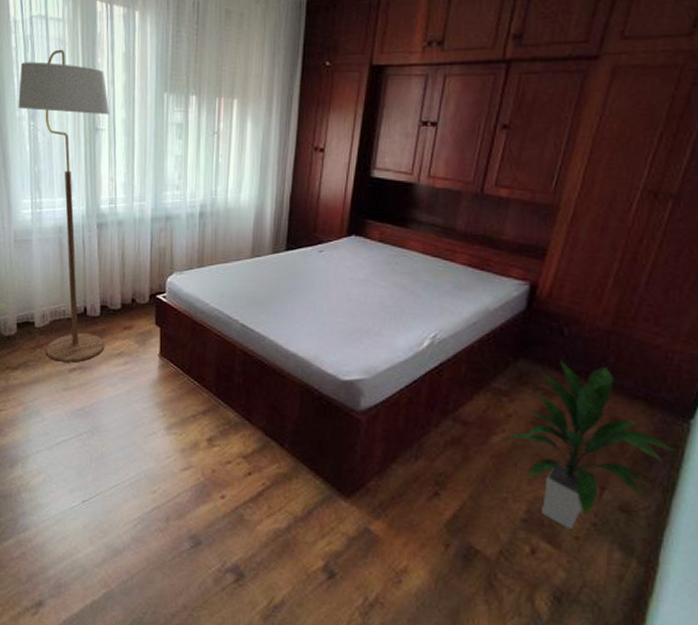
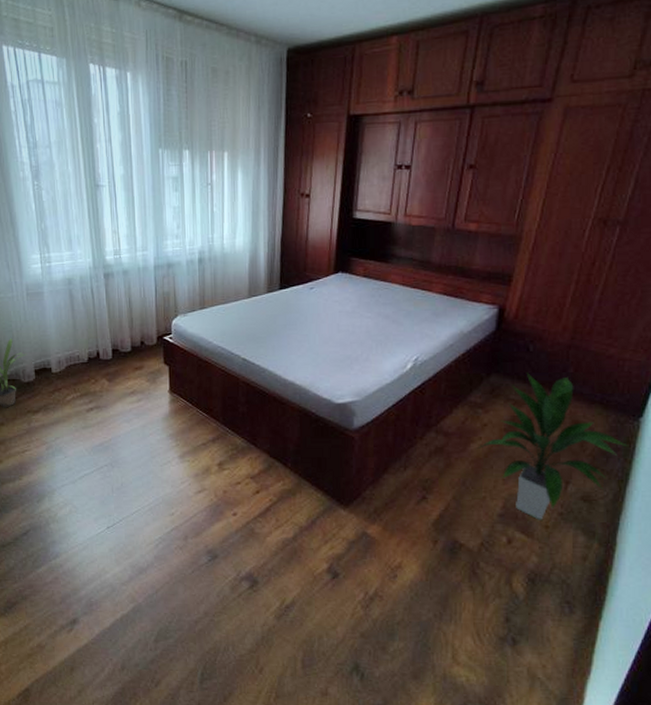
floor lamp: present [18,49,110,363] -> none [20,111,119,403]

